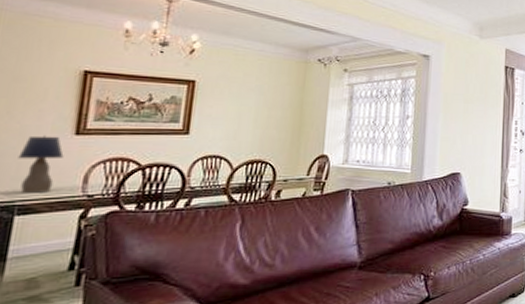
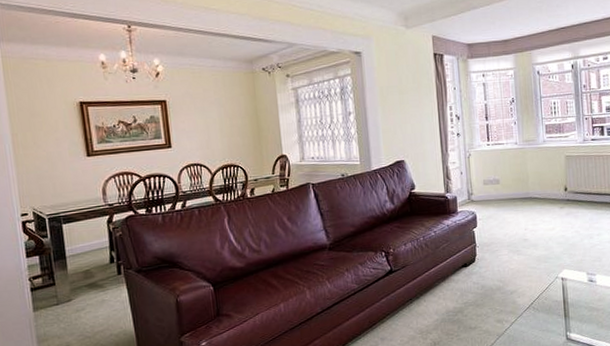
table lamp: present [18,134,64,193] -> none [52,158,84,206]

